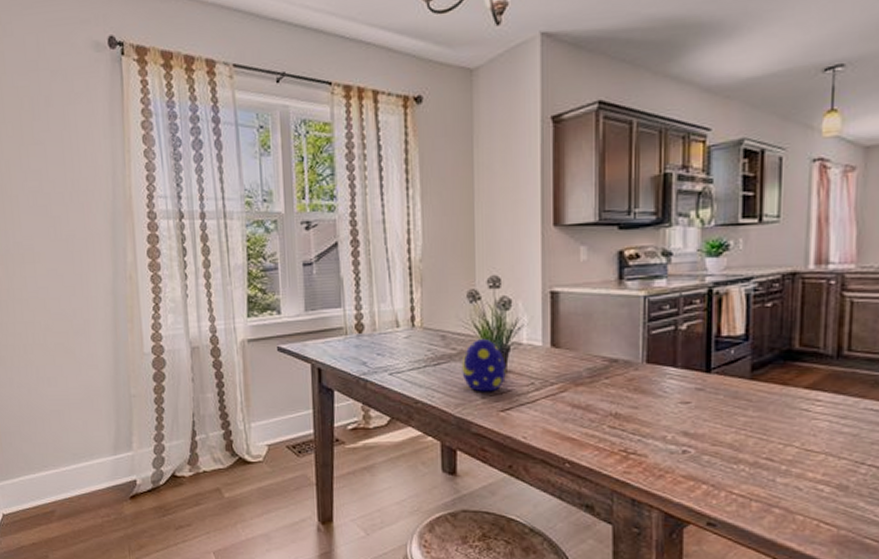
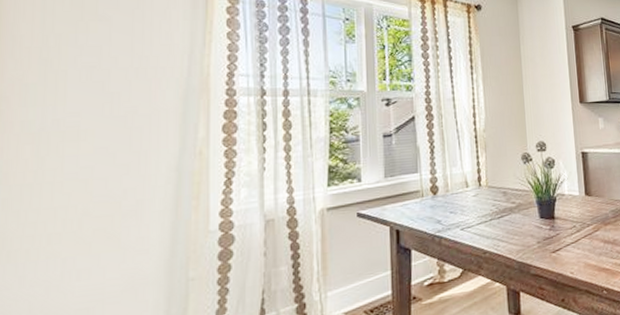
decorative egg: present [461,338,506,392] -> none [520,192,555,238]

